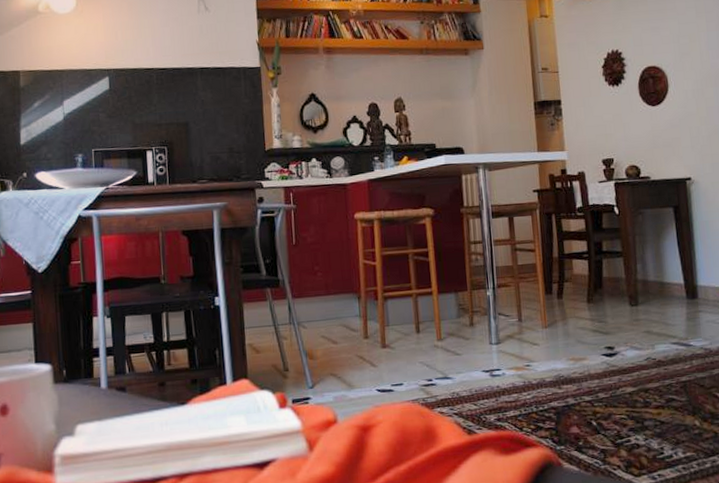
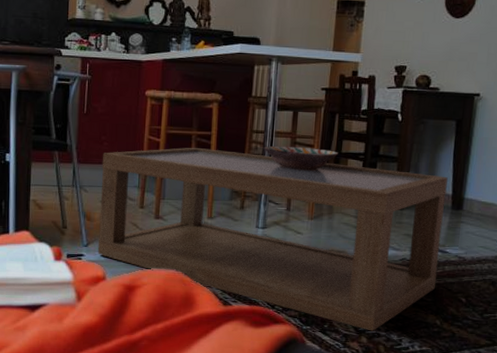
coffee table: none [317,265,687,443] -> present [97,147,448,331]
decorative bowl: none [484,252,561,278] -> present [263,145,338,171]

